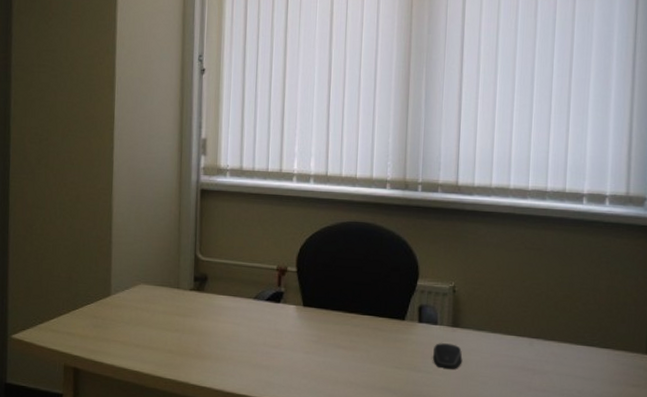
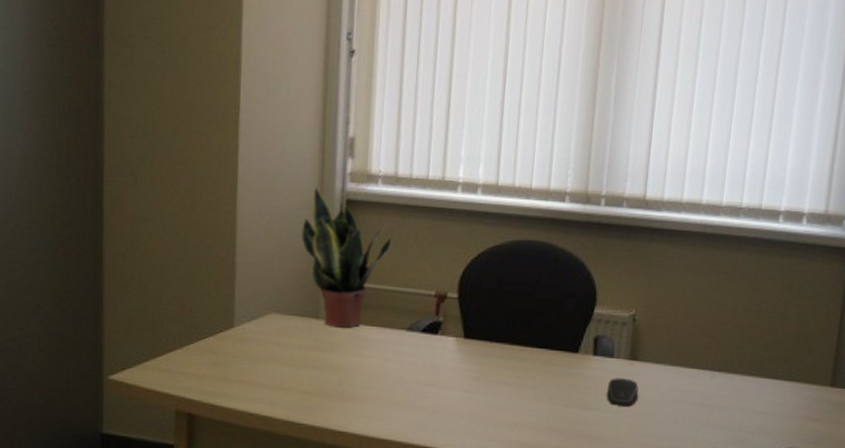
potted plant: none [164,179,240,298] -> present [301,187,393,329]

